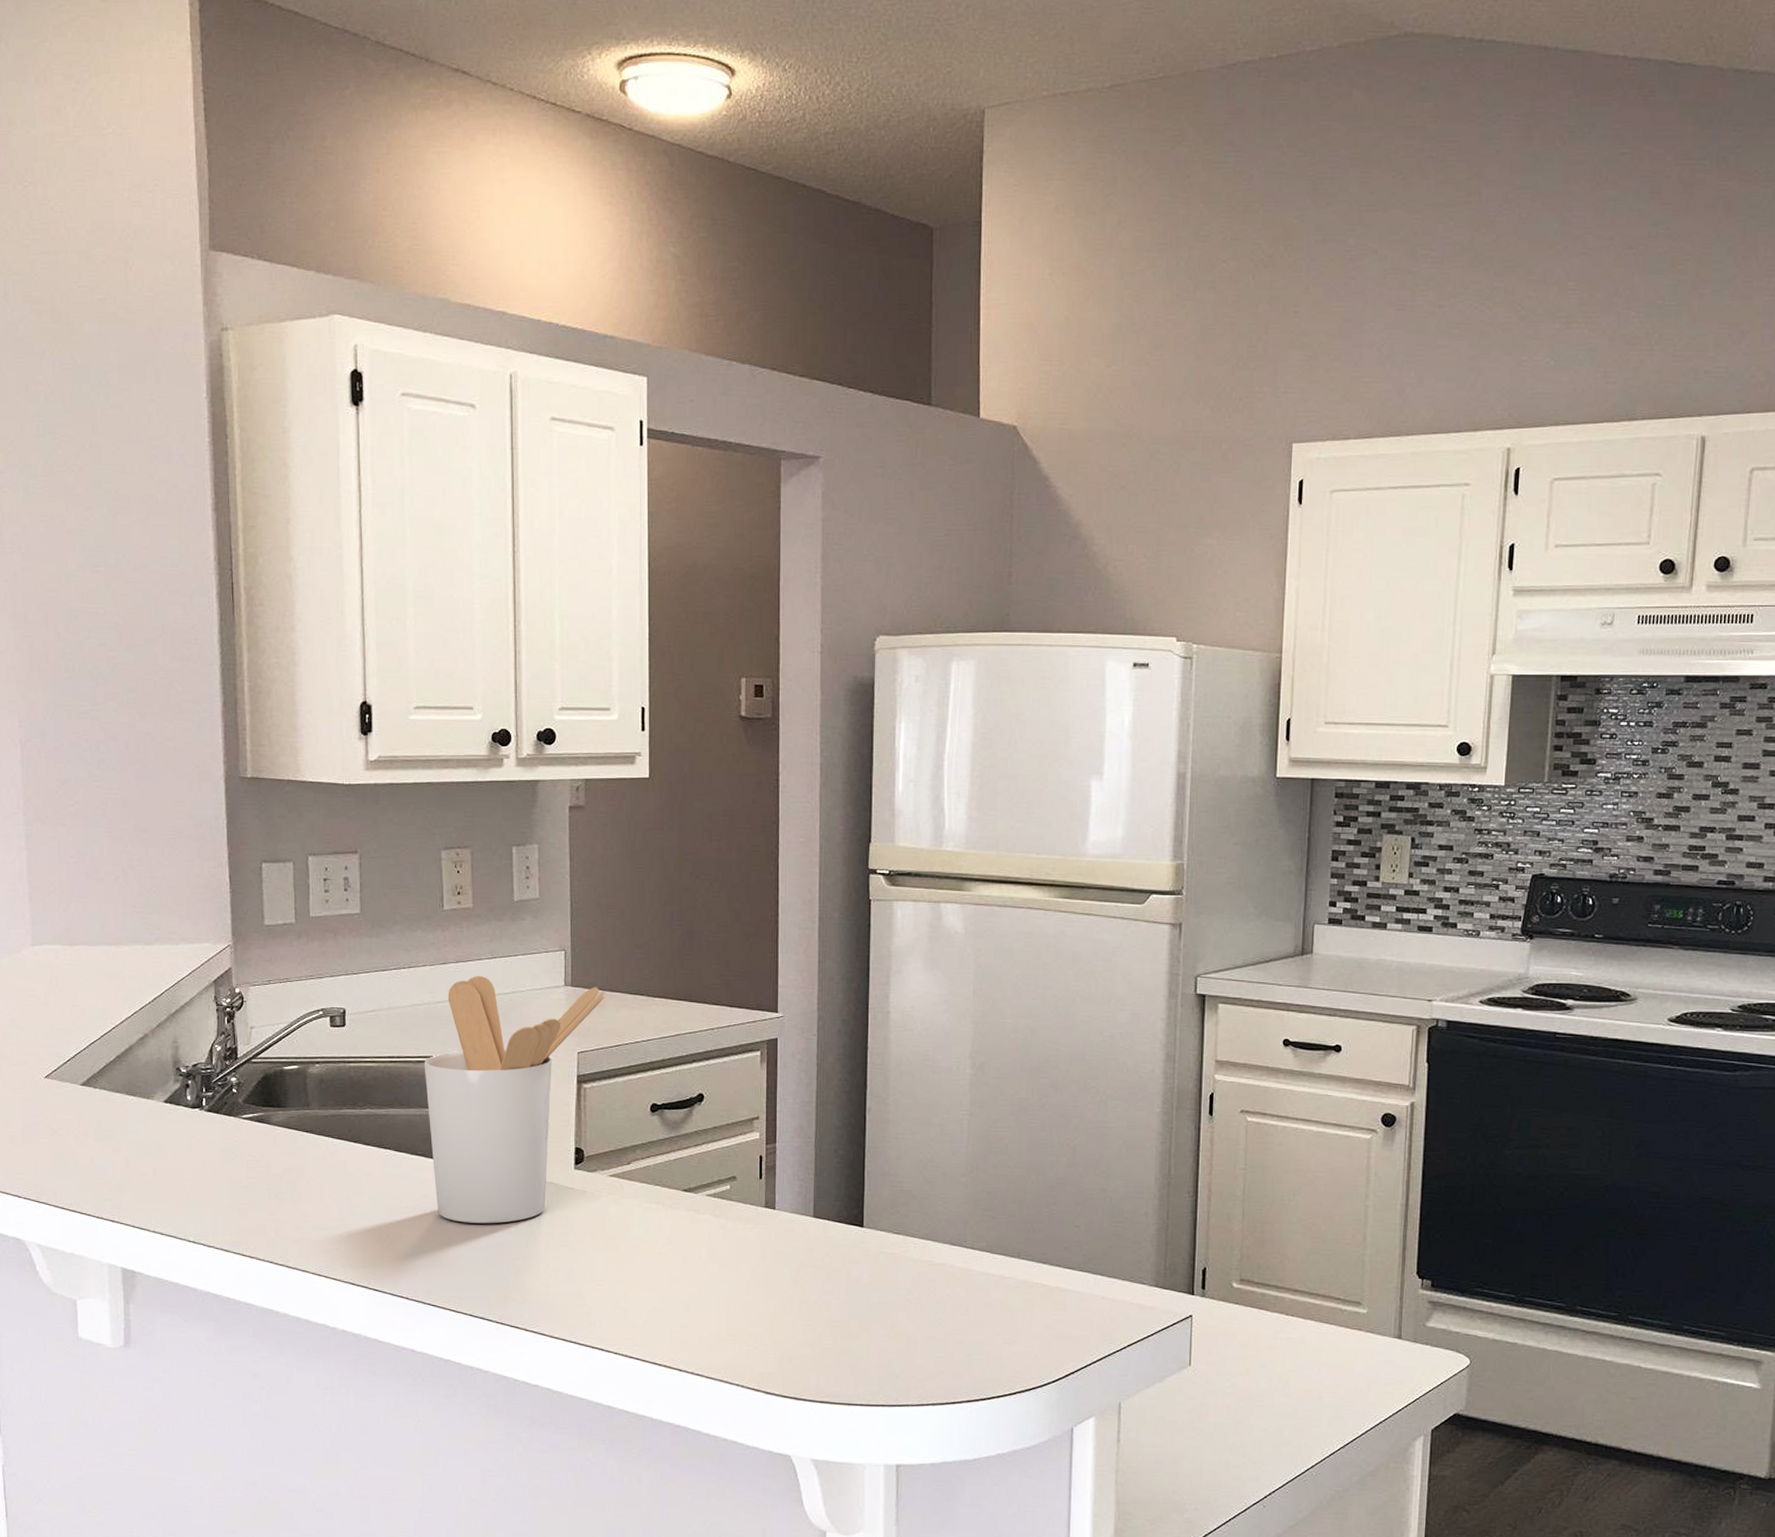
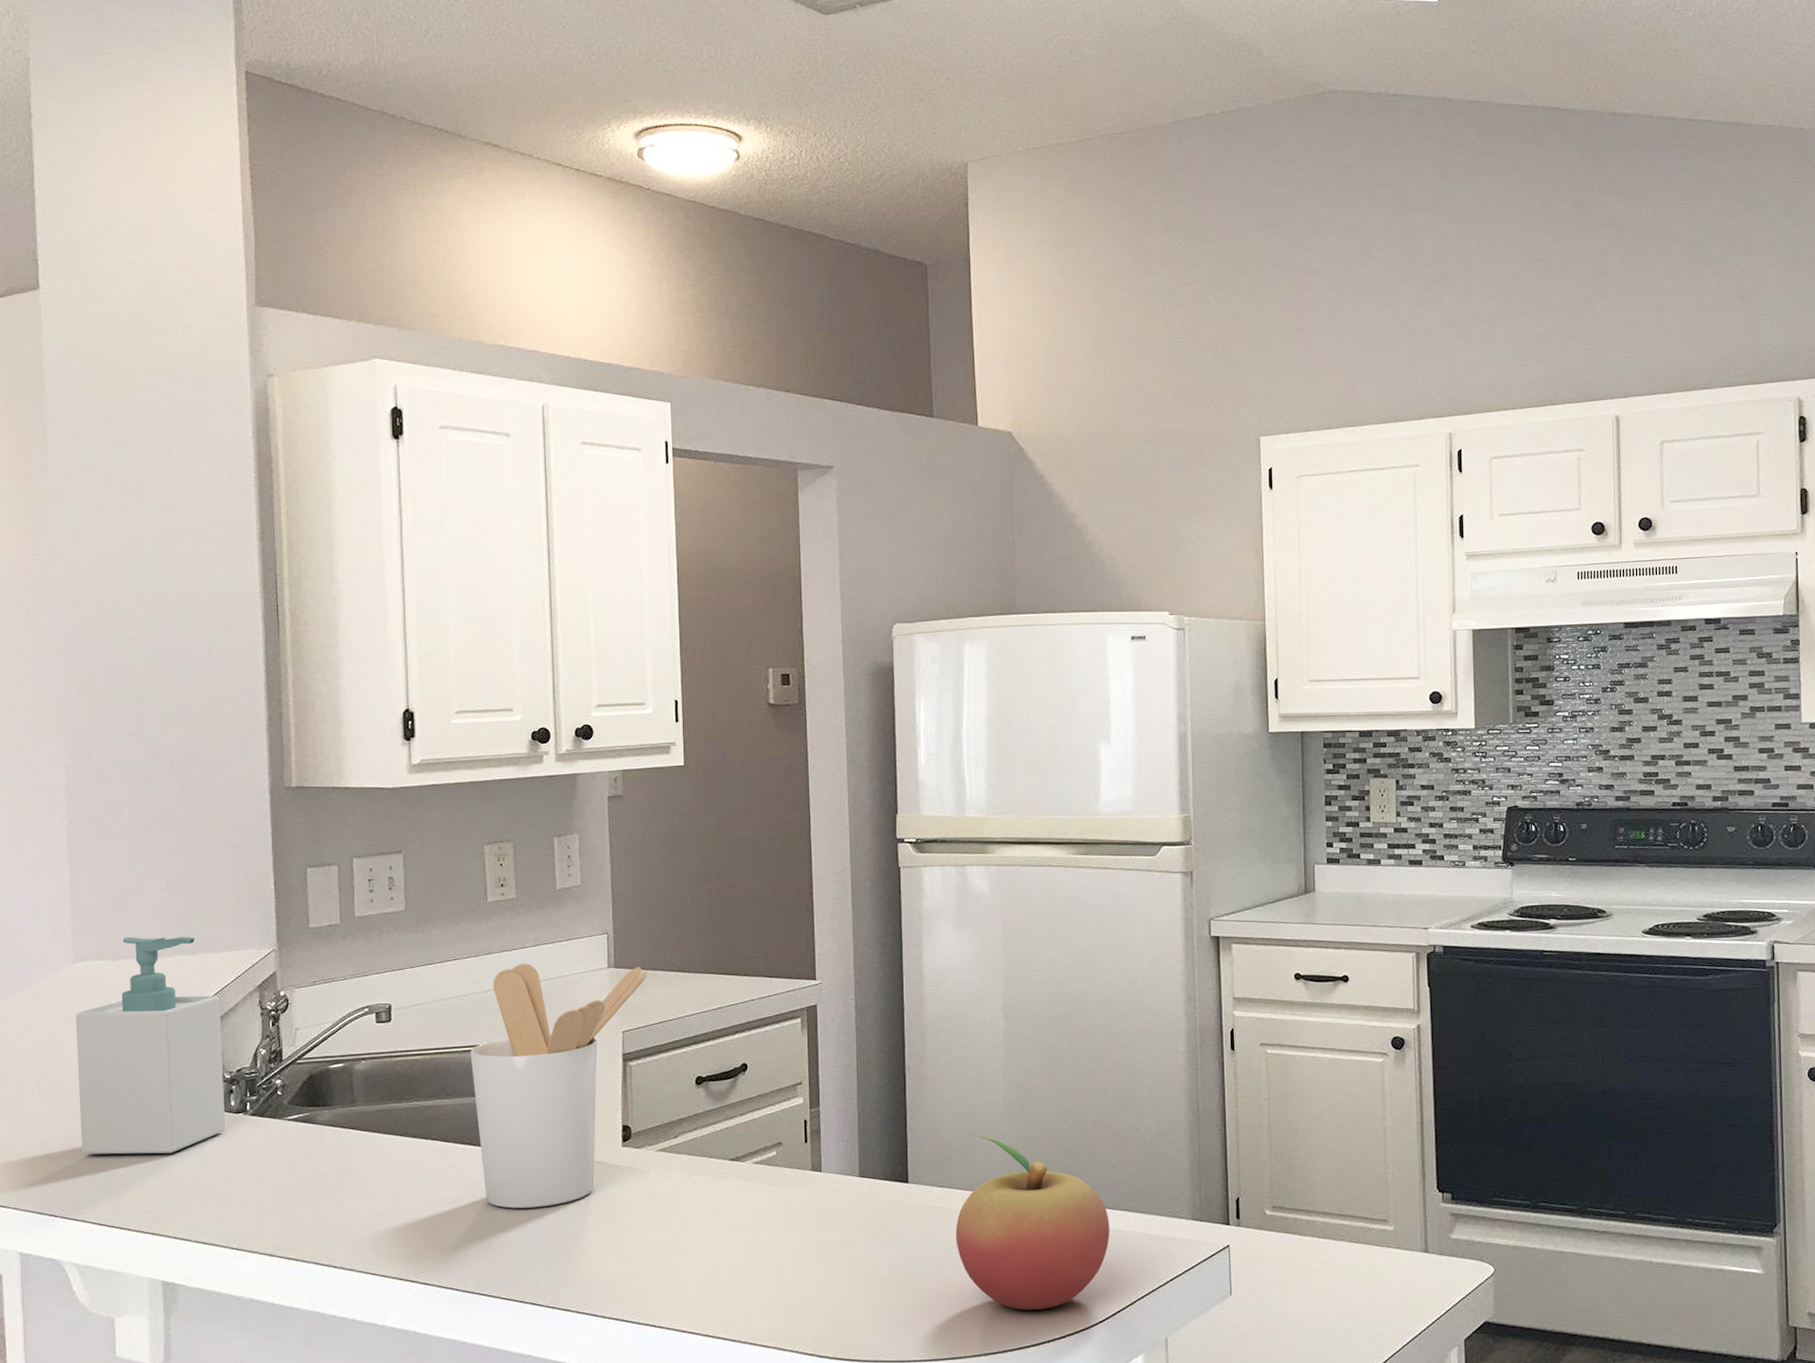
soap bottle: none [34,922,183,1143] -> present [75,936,226,1155]
fruit: none [909,1185,1069,1365] -> present [955,1136,1110,1310]

